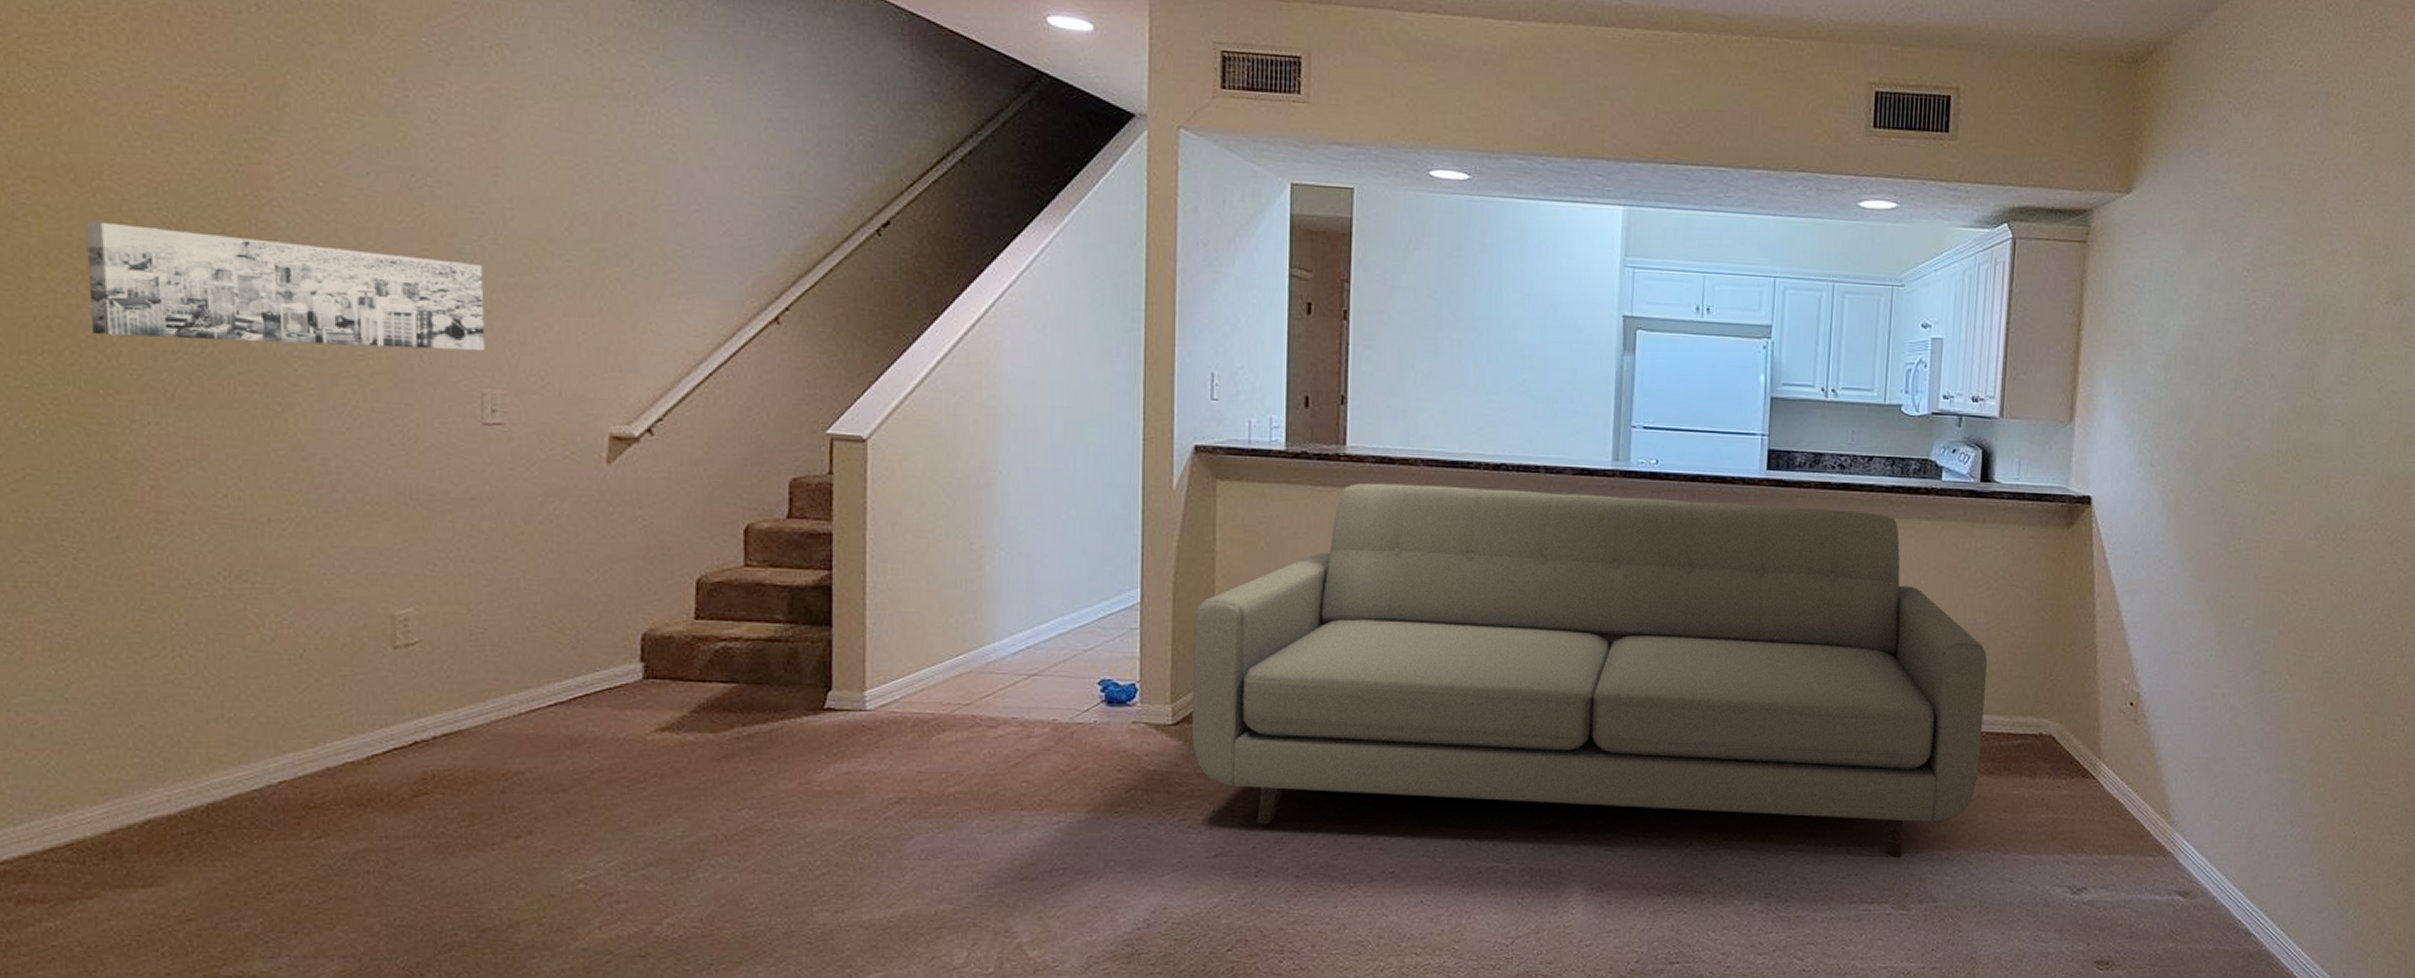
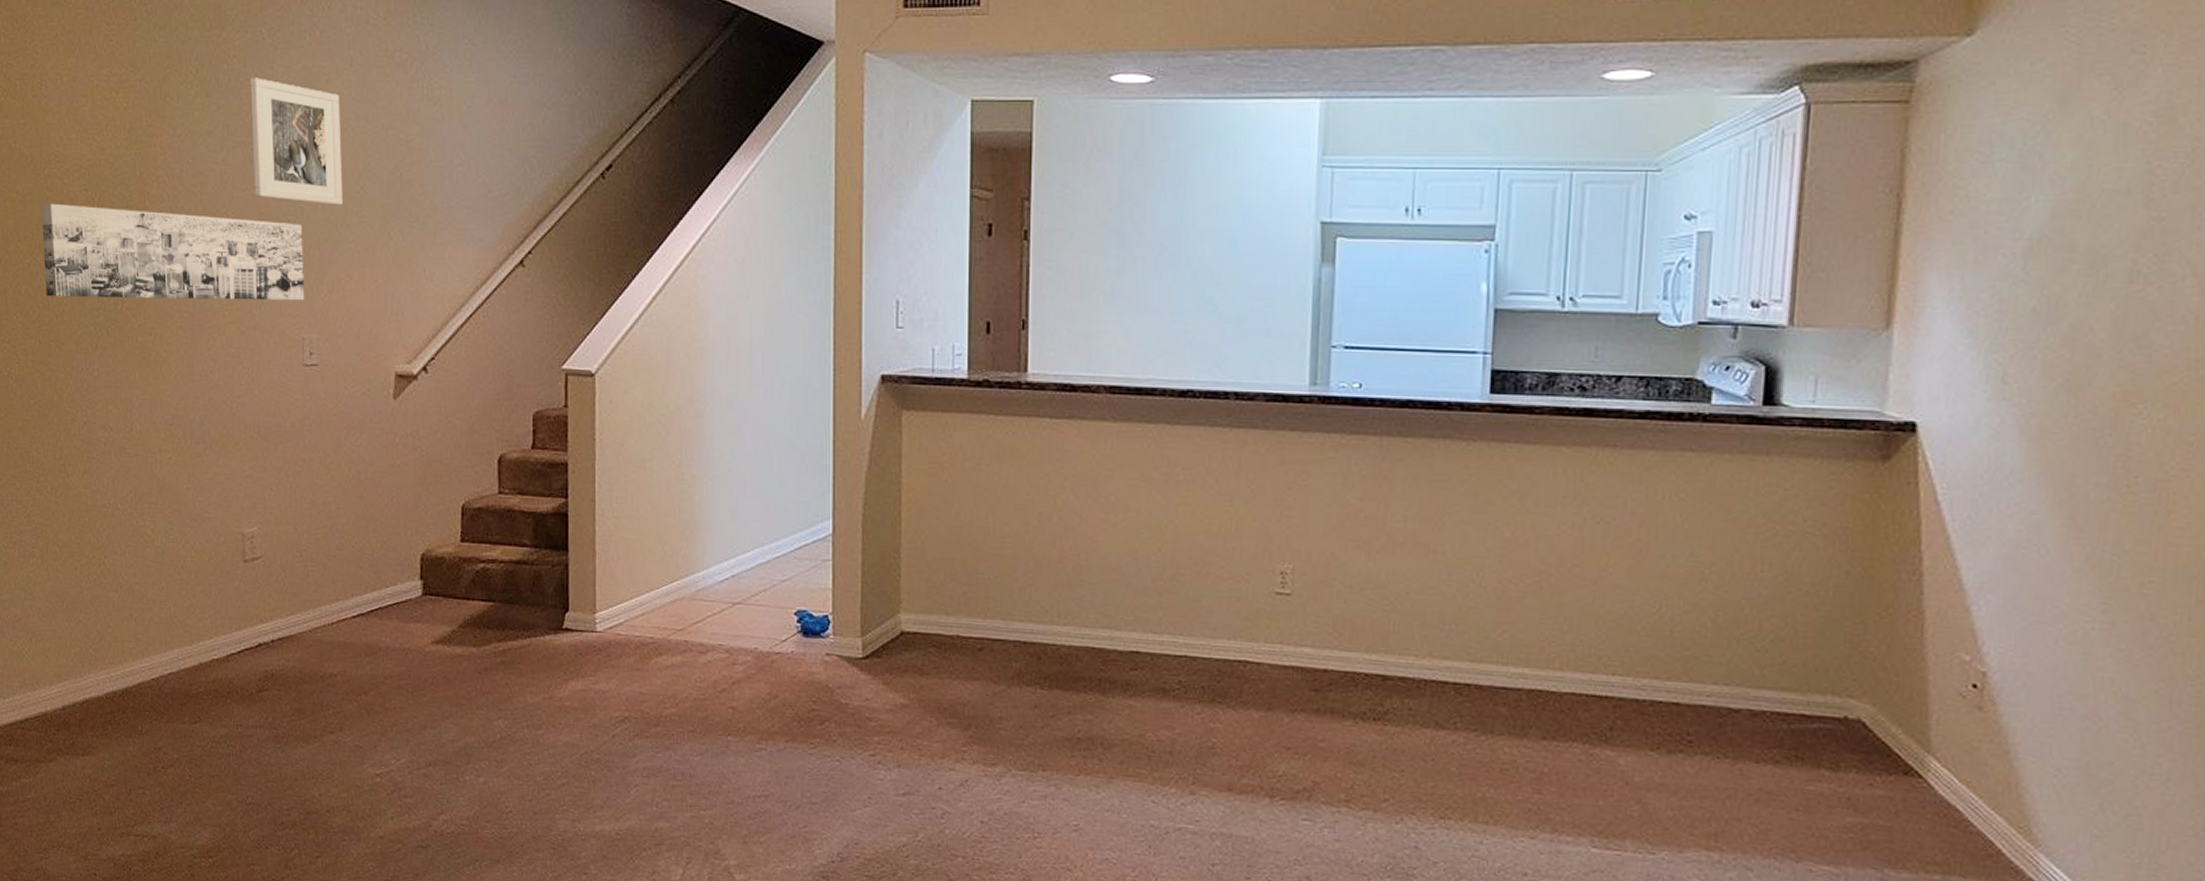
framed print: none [409,94,540,246] -> present [250,77,342,205]
sofa: present [1192,483,1987,858] -> none [881,412,1772,856]

